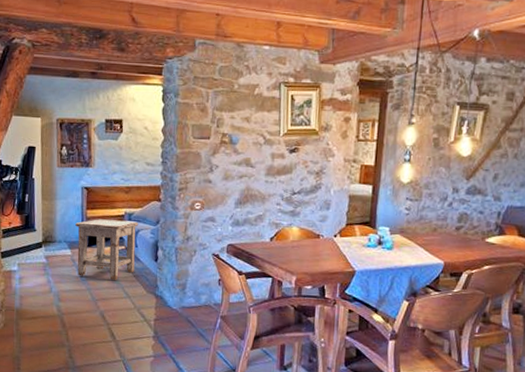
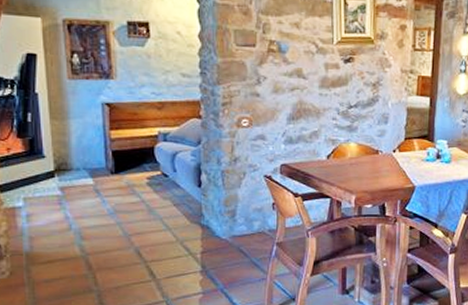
stool: present [75,219,139,280] -> none [97,141,176,211]

